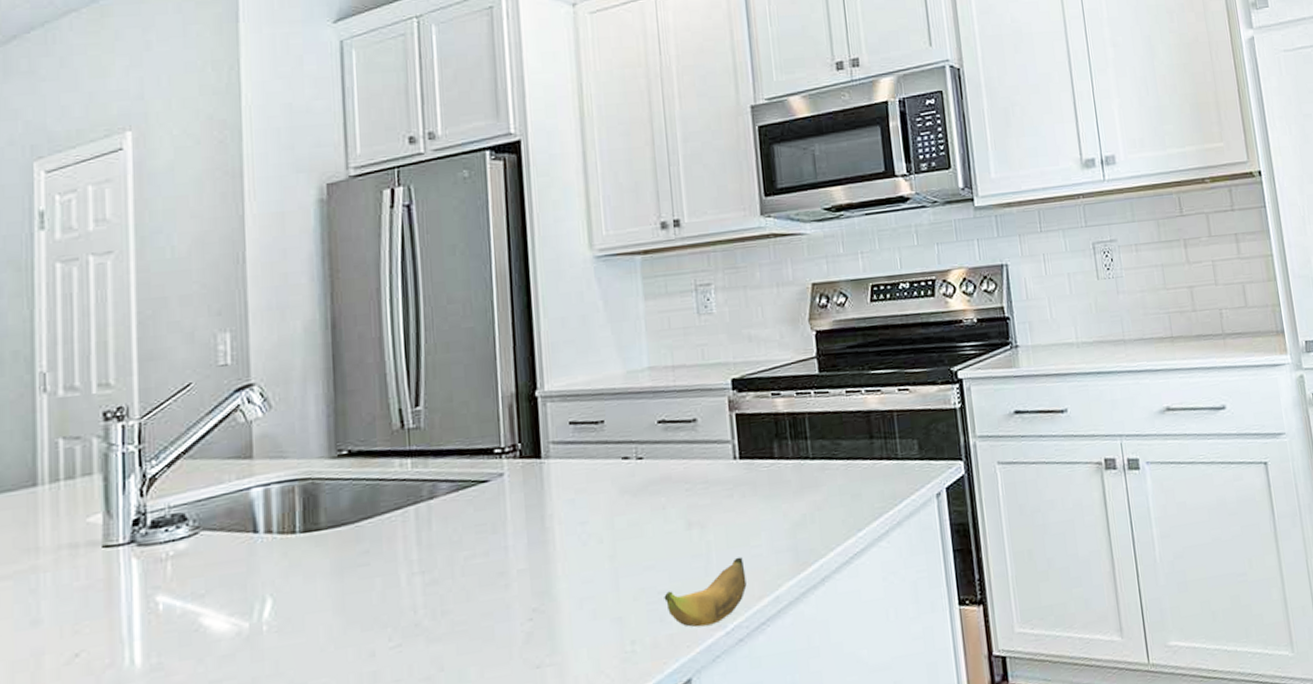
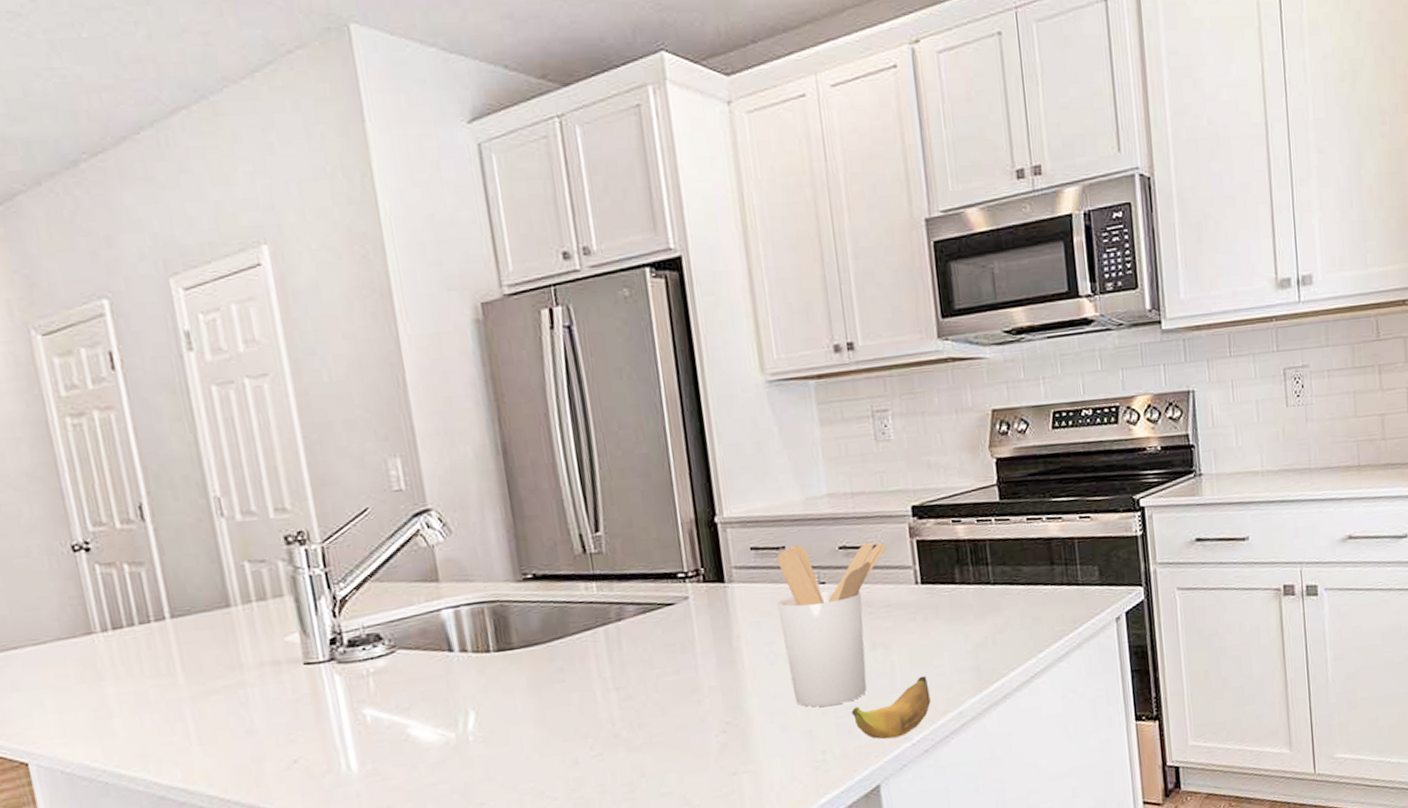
utensil holder: none [592,415,706,592] -> present [776,541,887,707]

